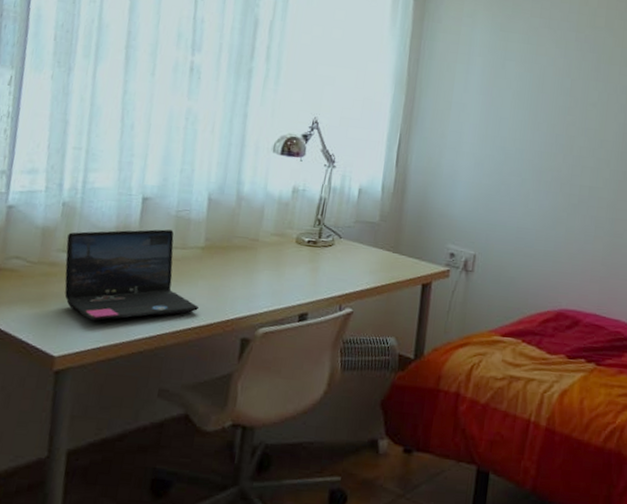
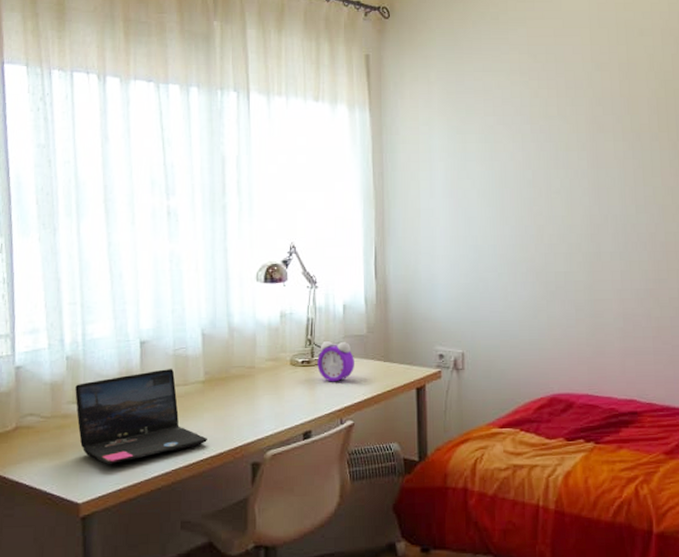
alarm clock: none [323,222,363,267] -> present [317,340,354,382]

